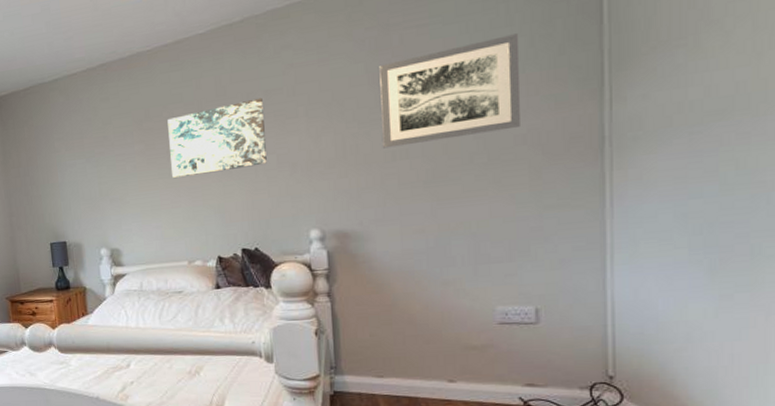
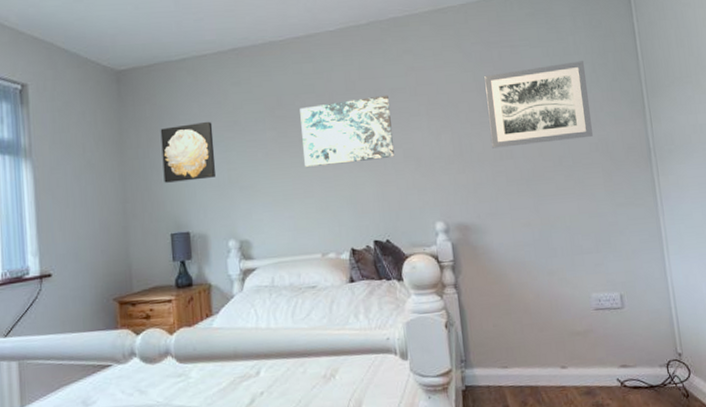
wall art: none [37,138,88,198] -> present [160,121,216,183]

